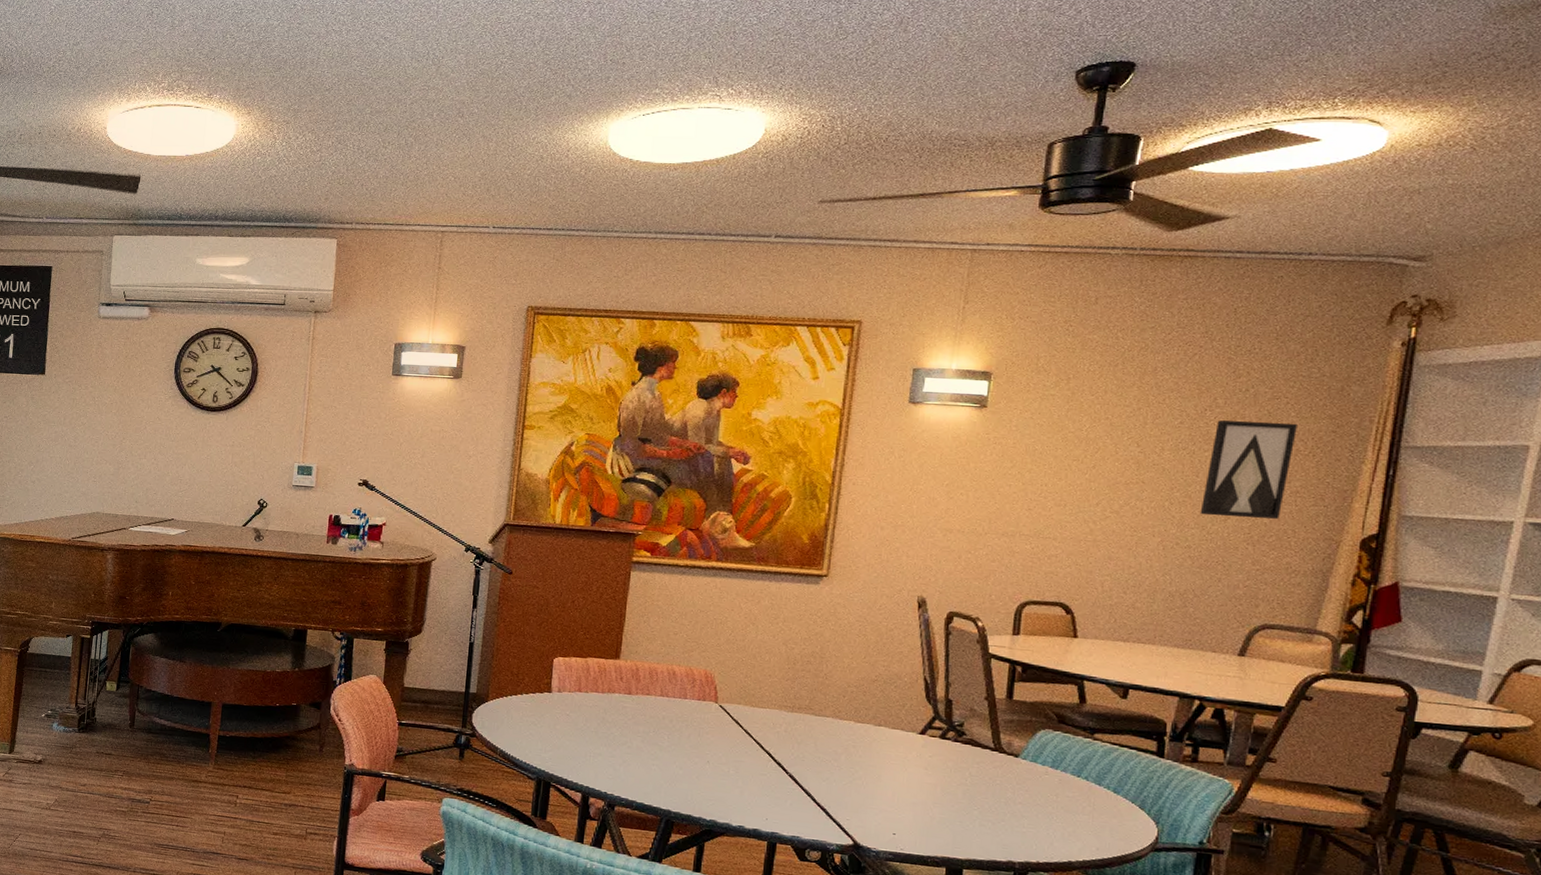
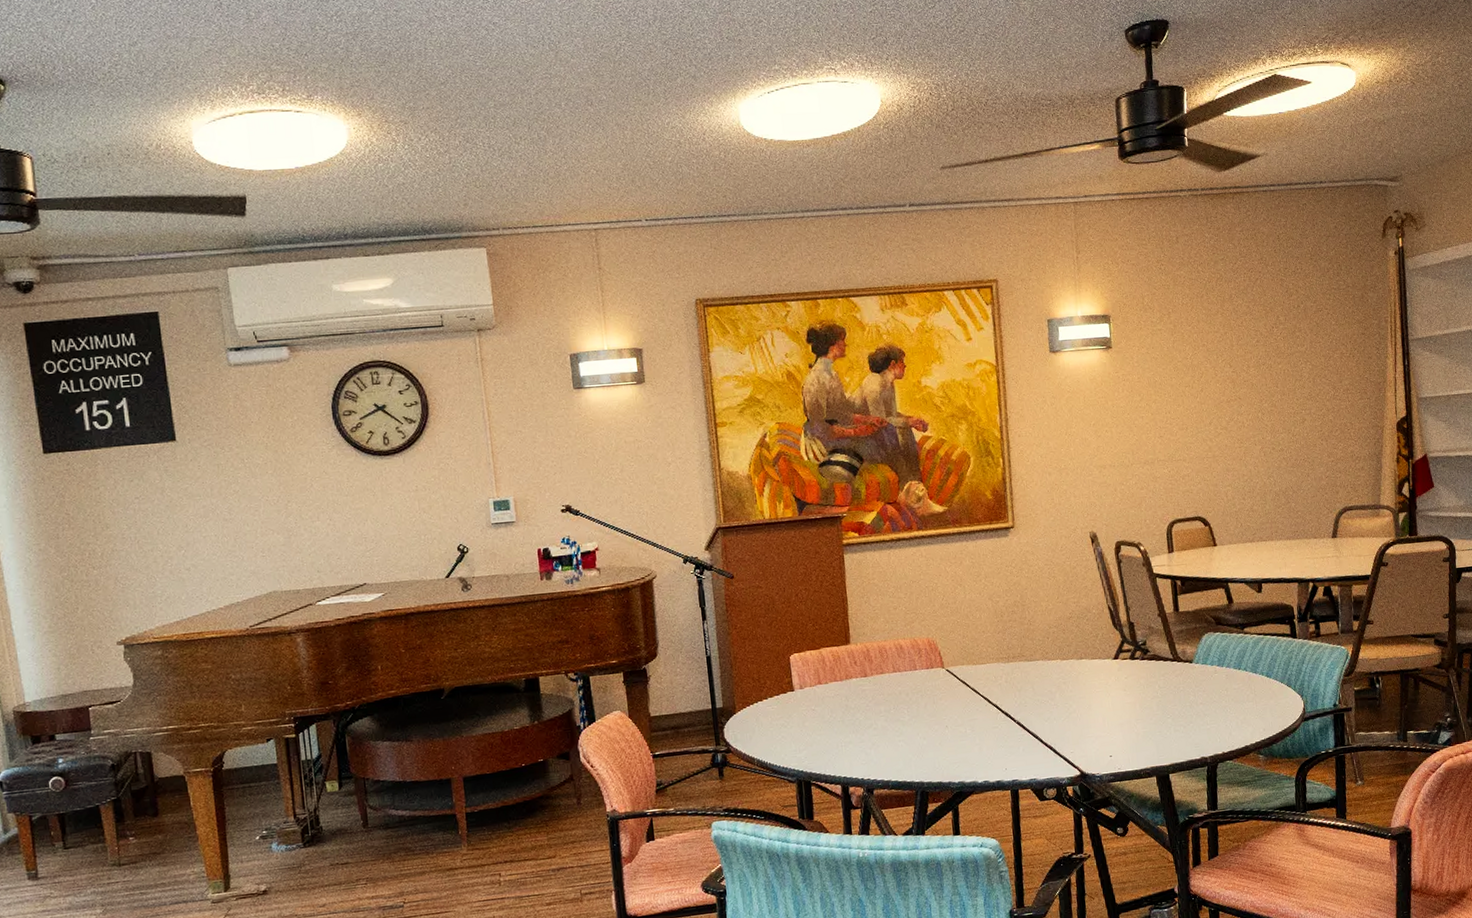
wall art: present [1200,420,1297,520] -> none [1282,330,1340,420]

